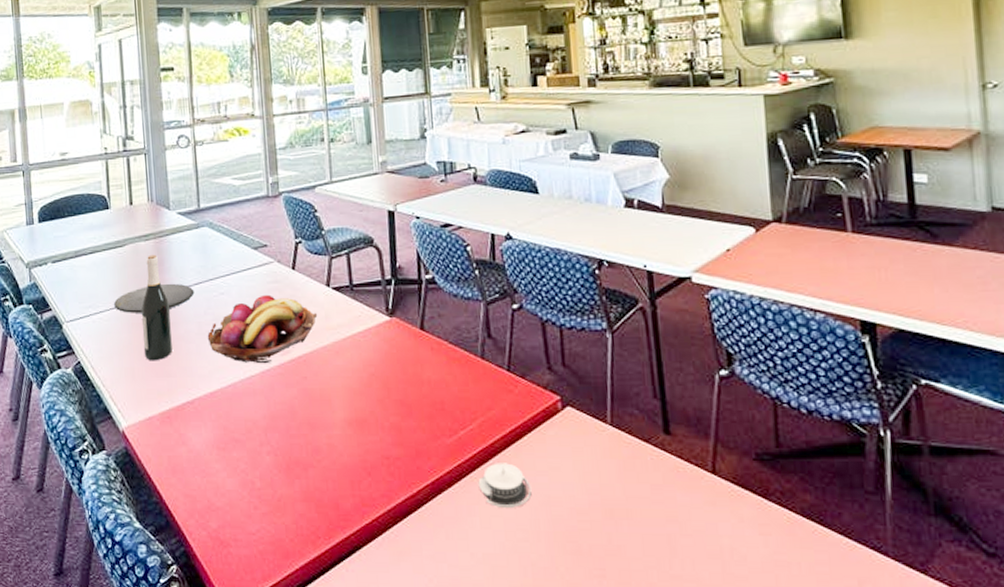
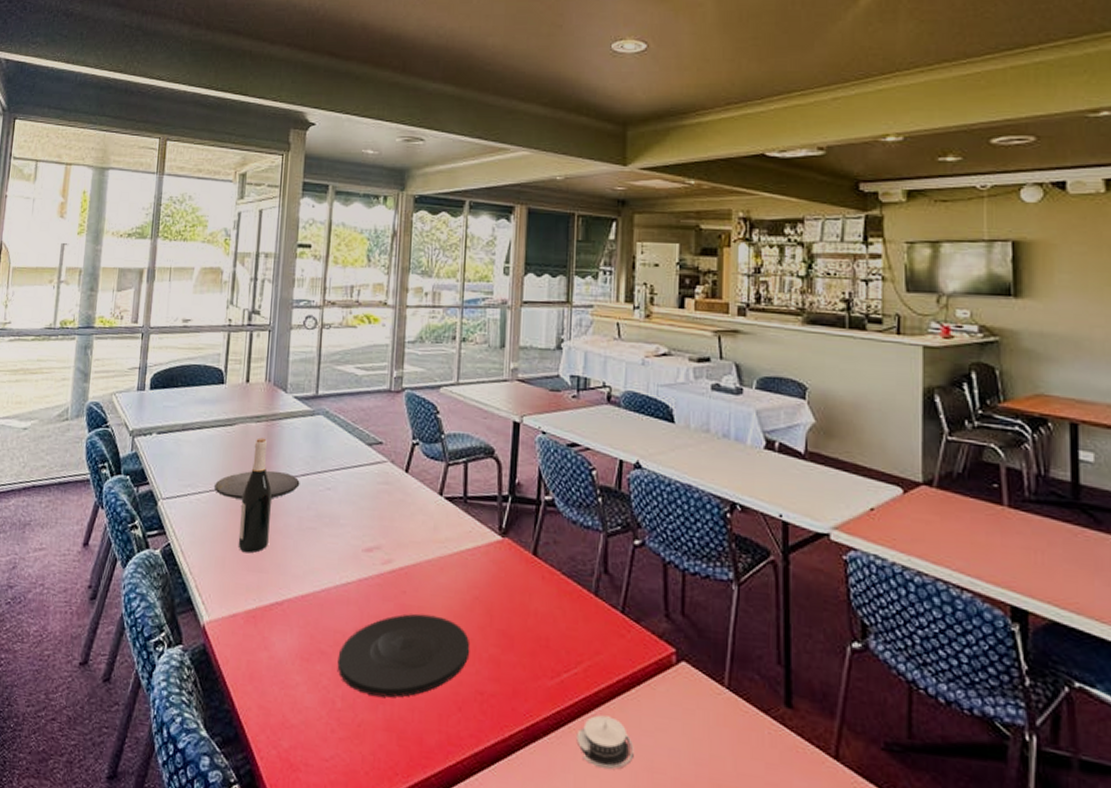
fruit basket: present [207,294,318,364] -> none [306,495,426,572]
plate: none [251,395,373,472] -> present [337,614,470,698]

